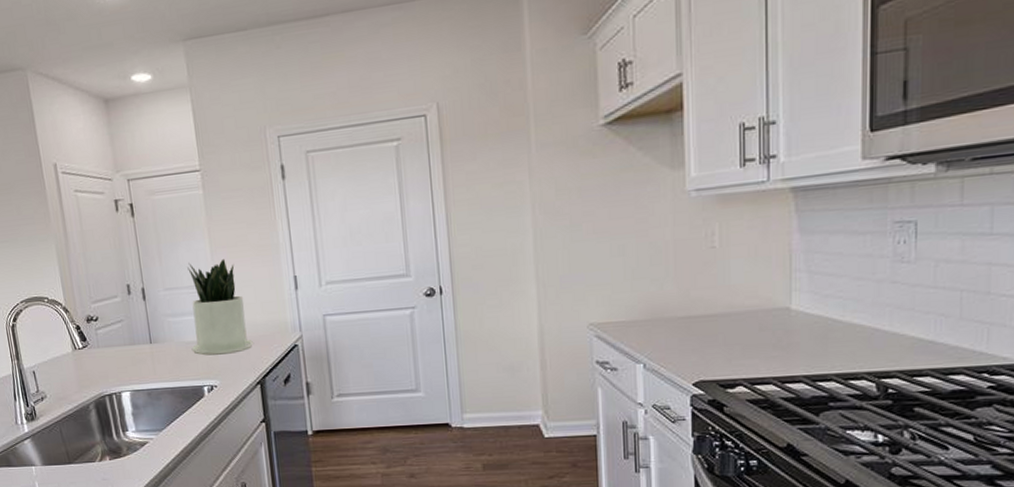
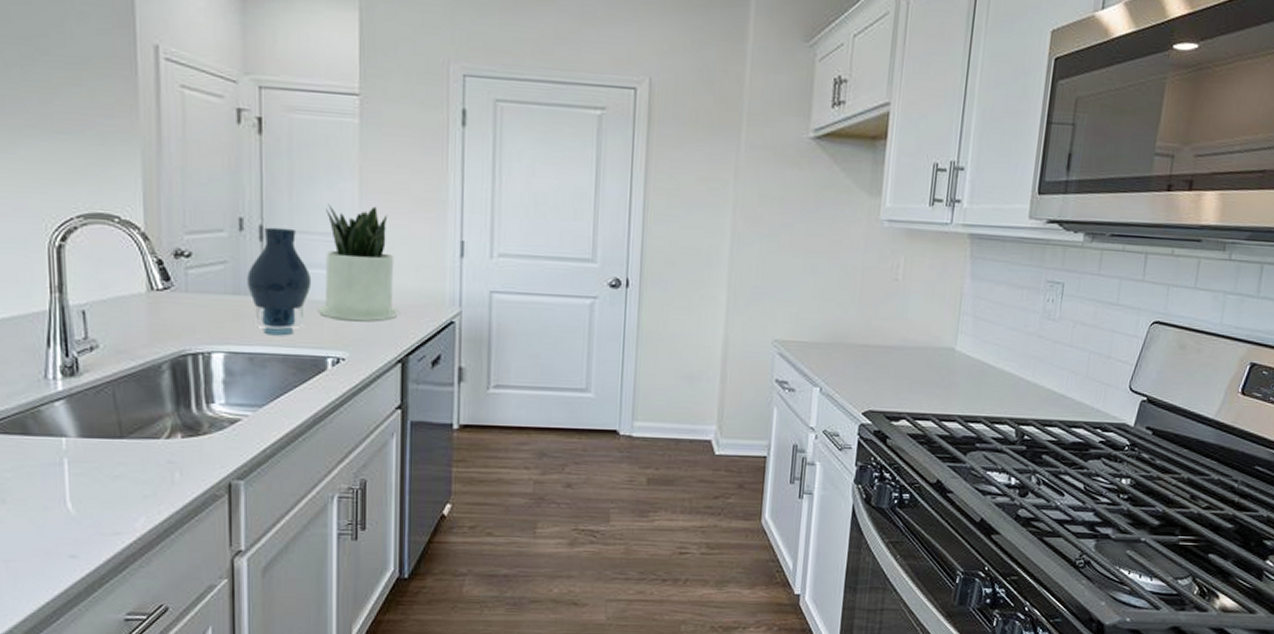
vase: none [137,287,185,374] -> present [246,227,312,336]

